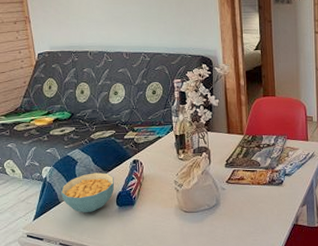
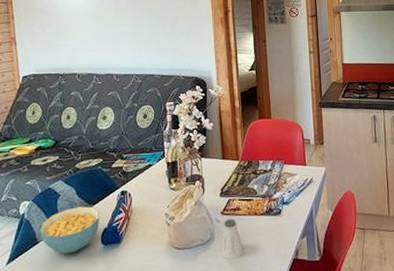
saltshaker: none [226,187,247,223] -> present [221,219,244,260]

